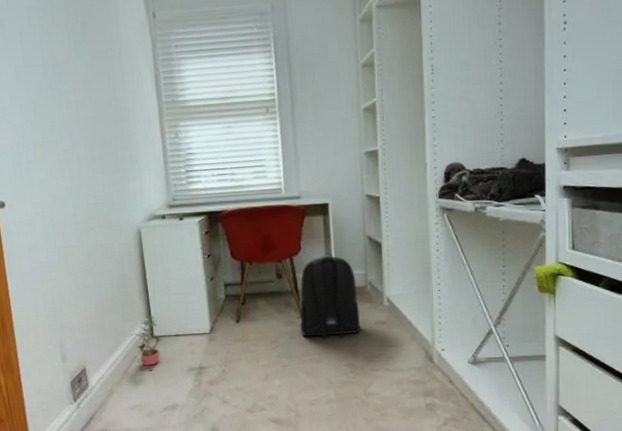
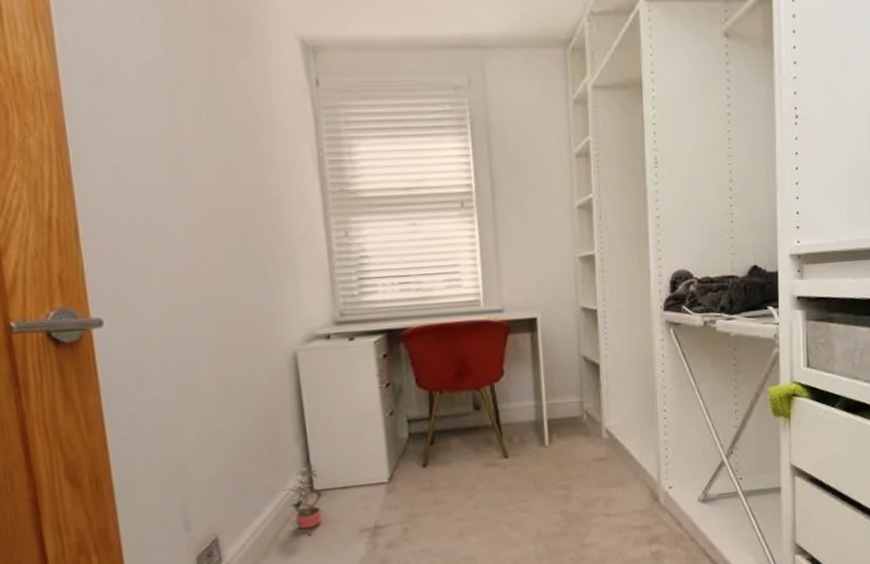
backpack: present [300,253,361,341] -> none [503,378,576,484]

